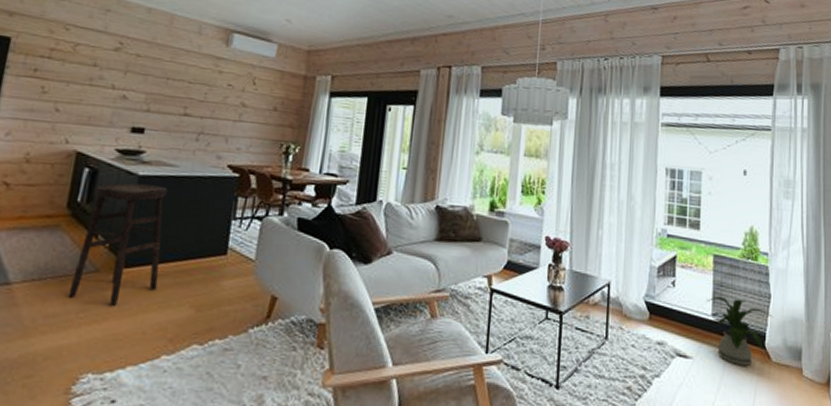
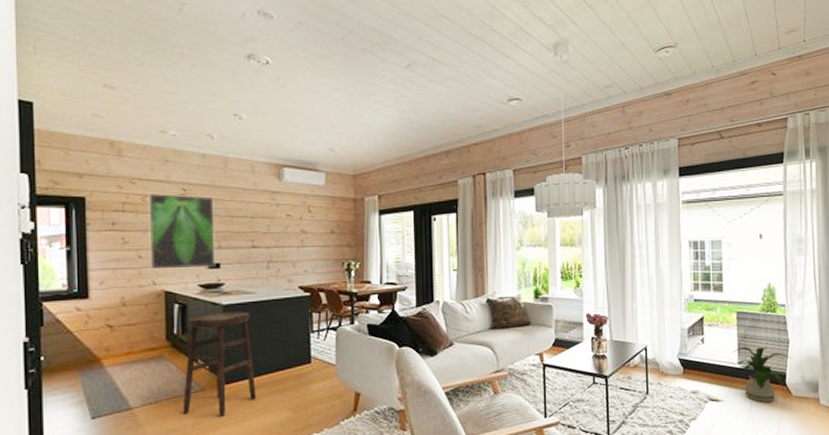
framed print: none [65,43,152,131] -> present [148,192,216,270]

